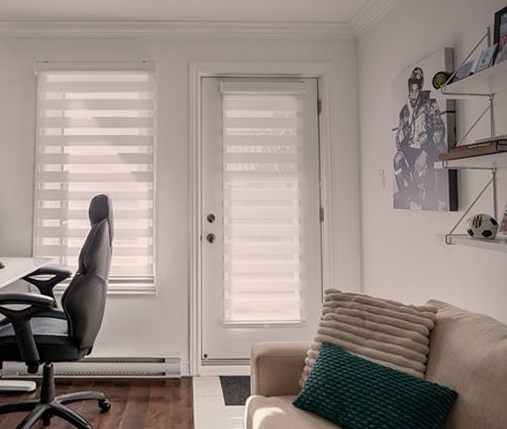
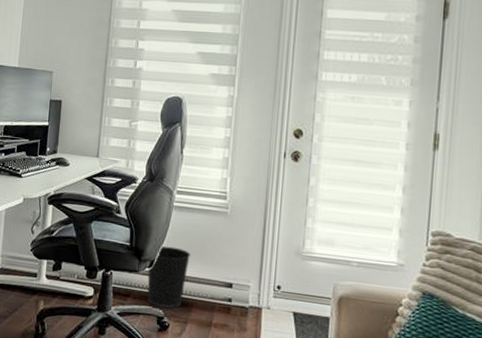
wastebasket: none [87,332,126,390] -> present [147,246,191,309]

